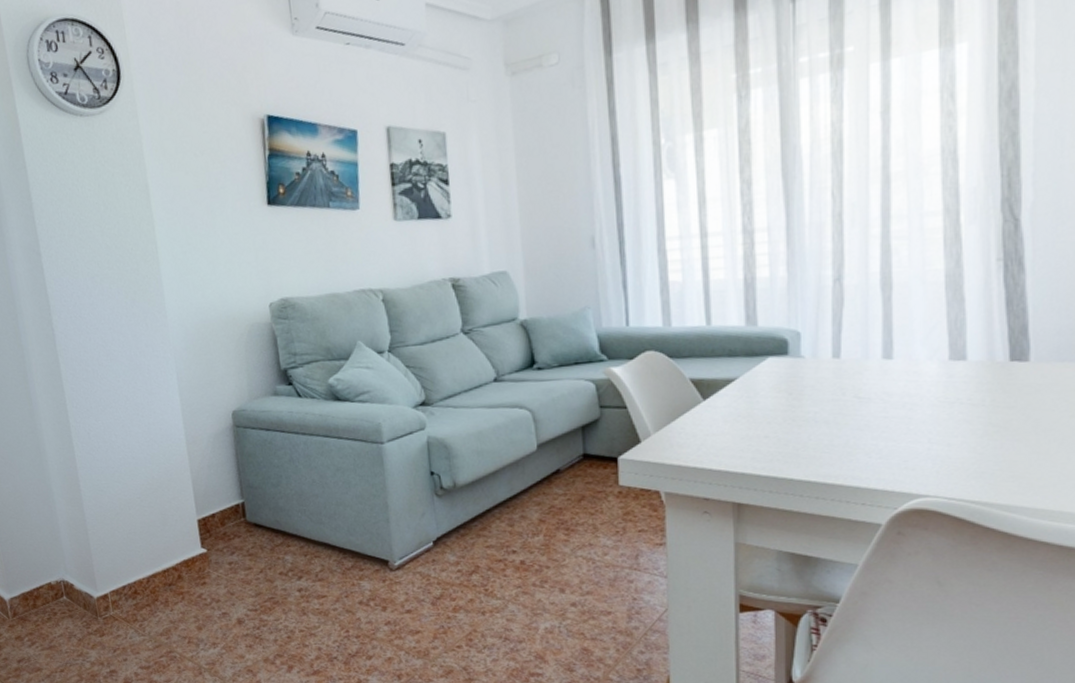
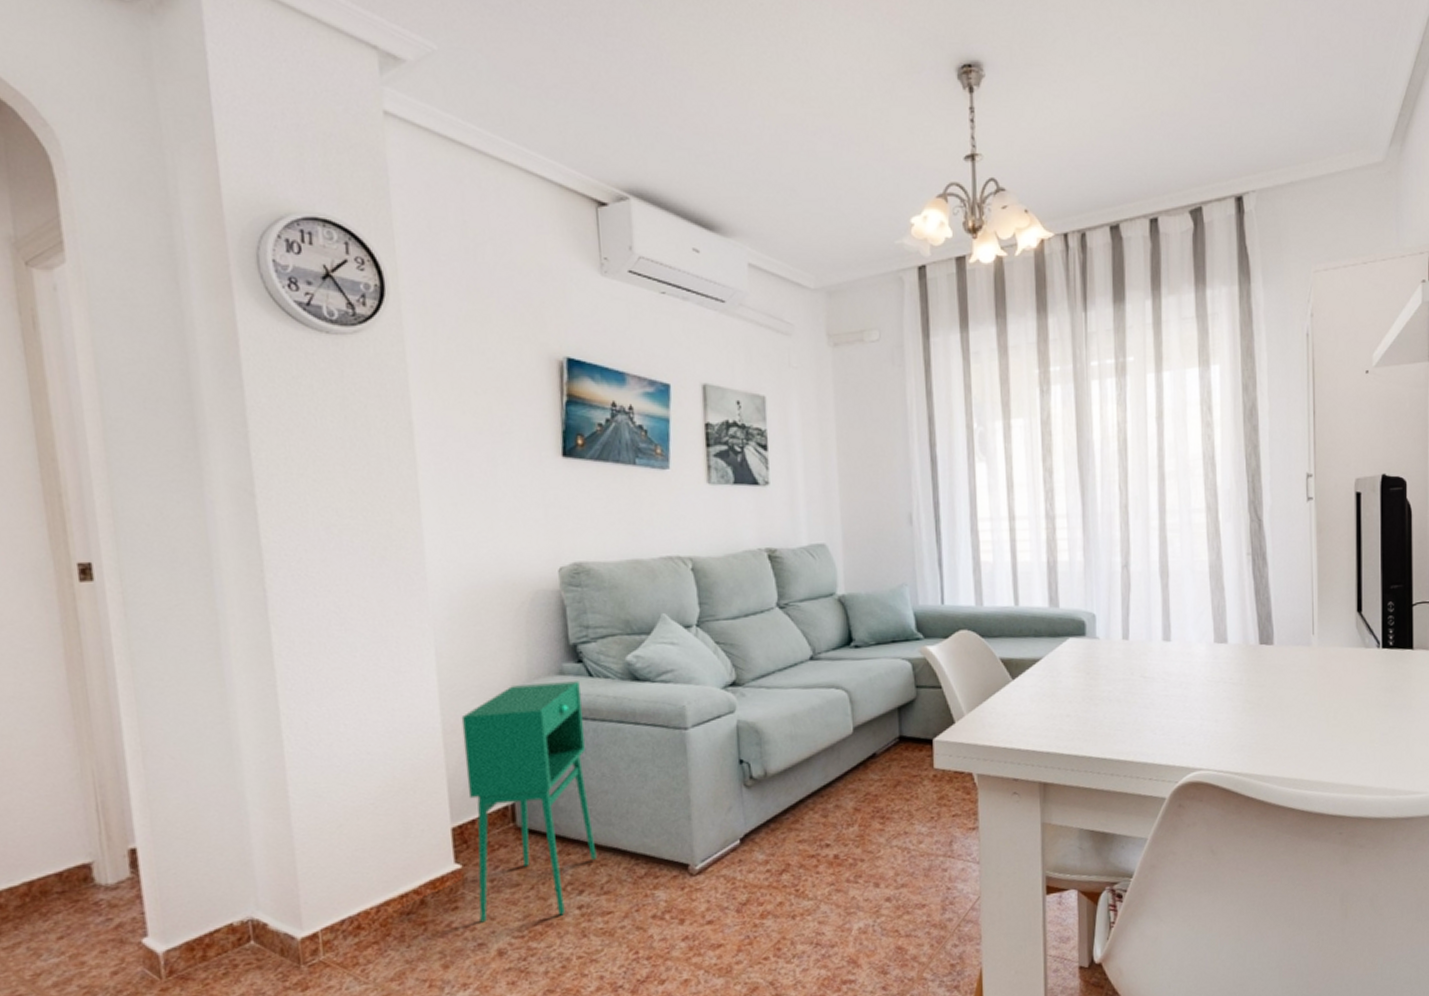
storage cabinet: none [199,401,312,597] -> present [461,681,597,923]

